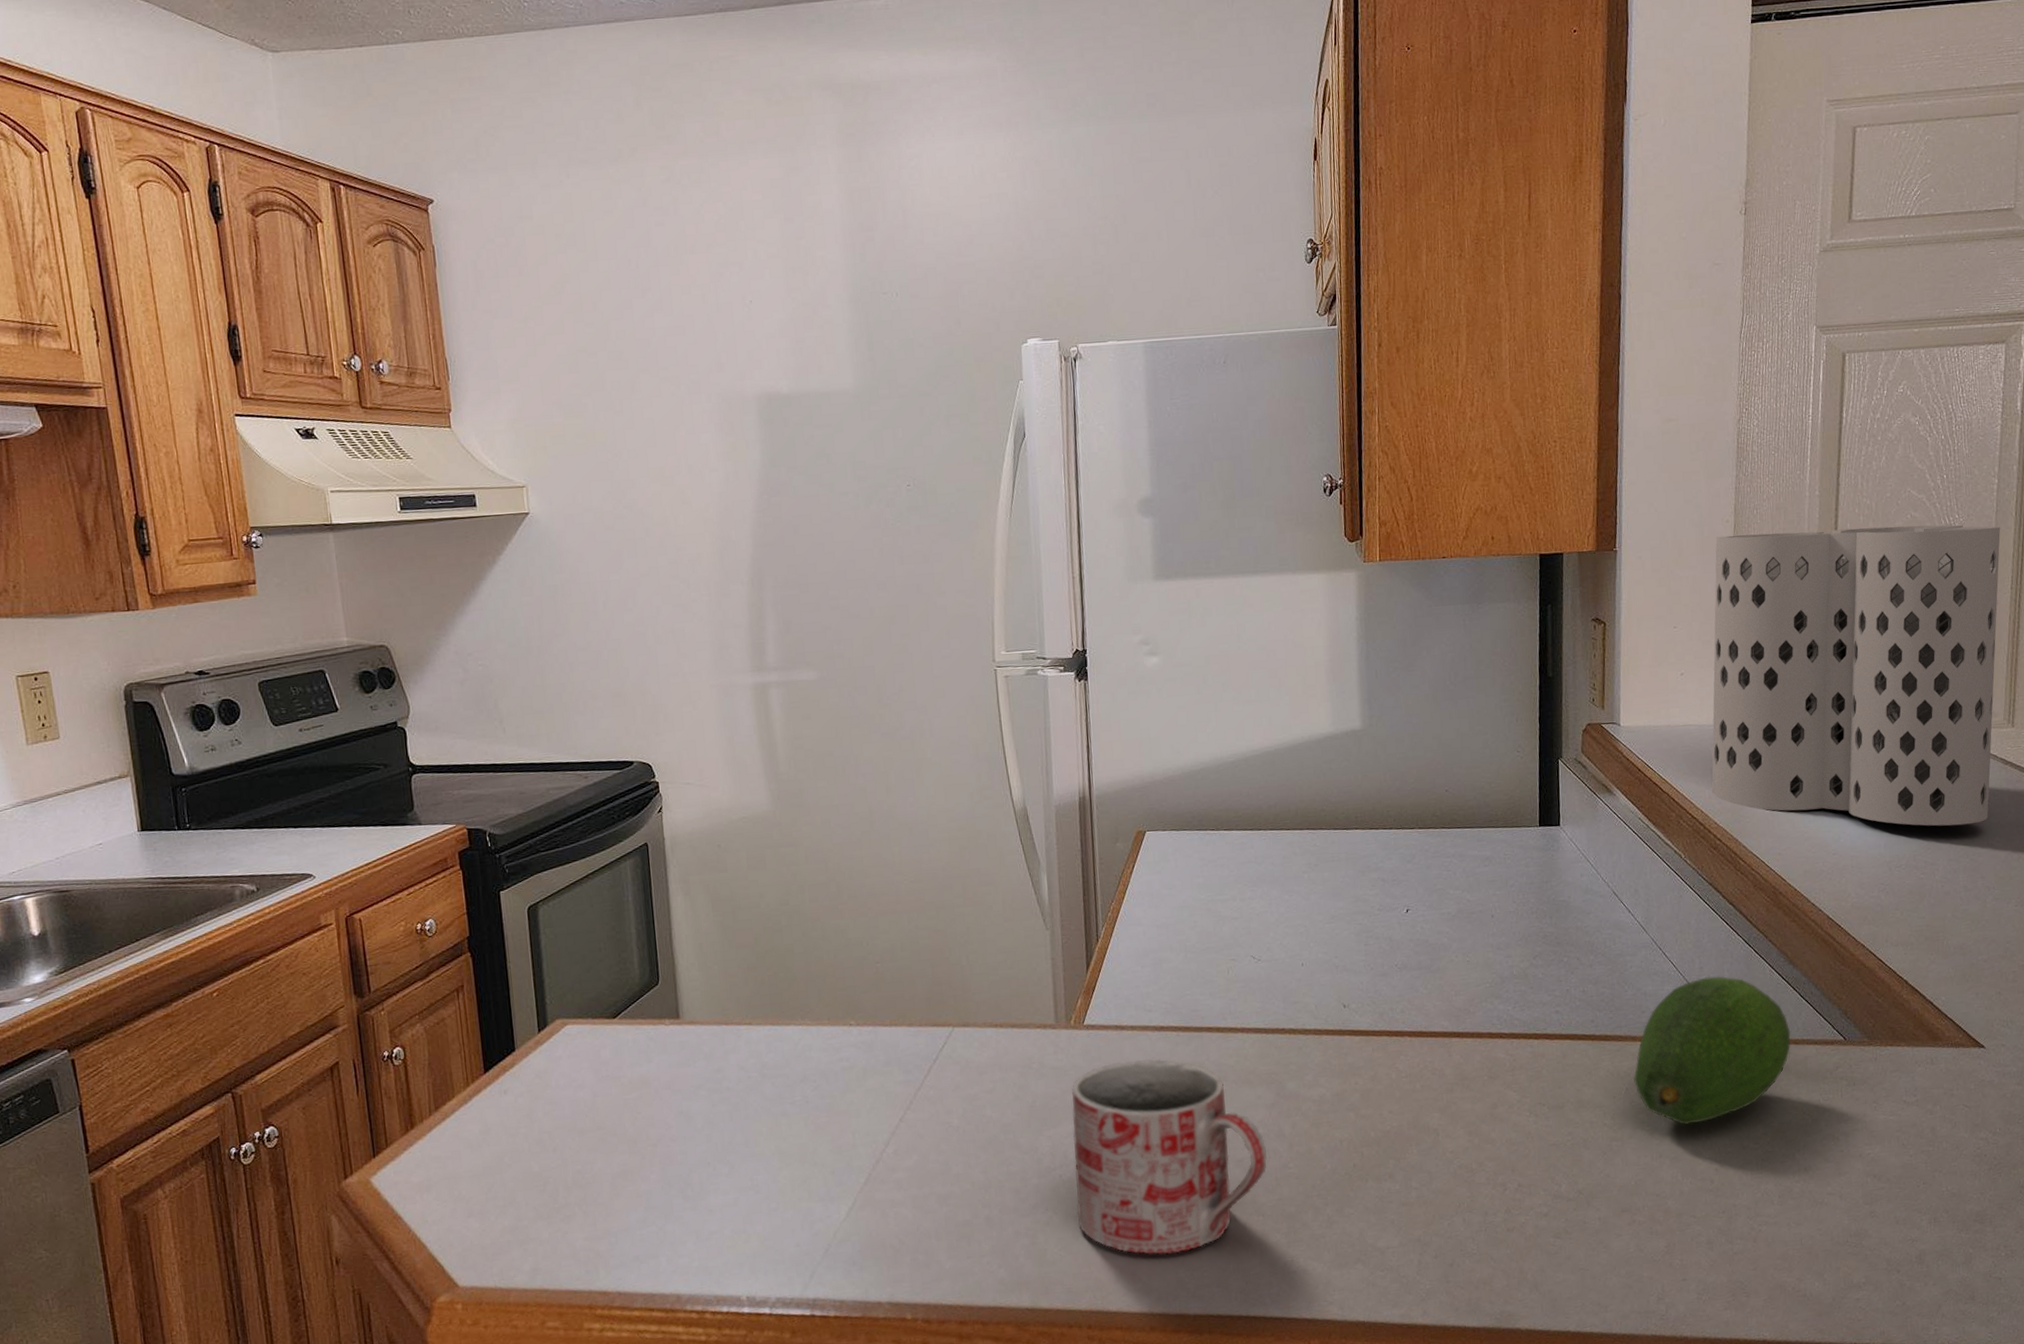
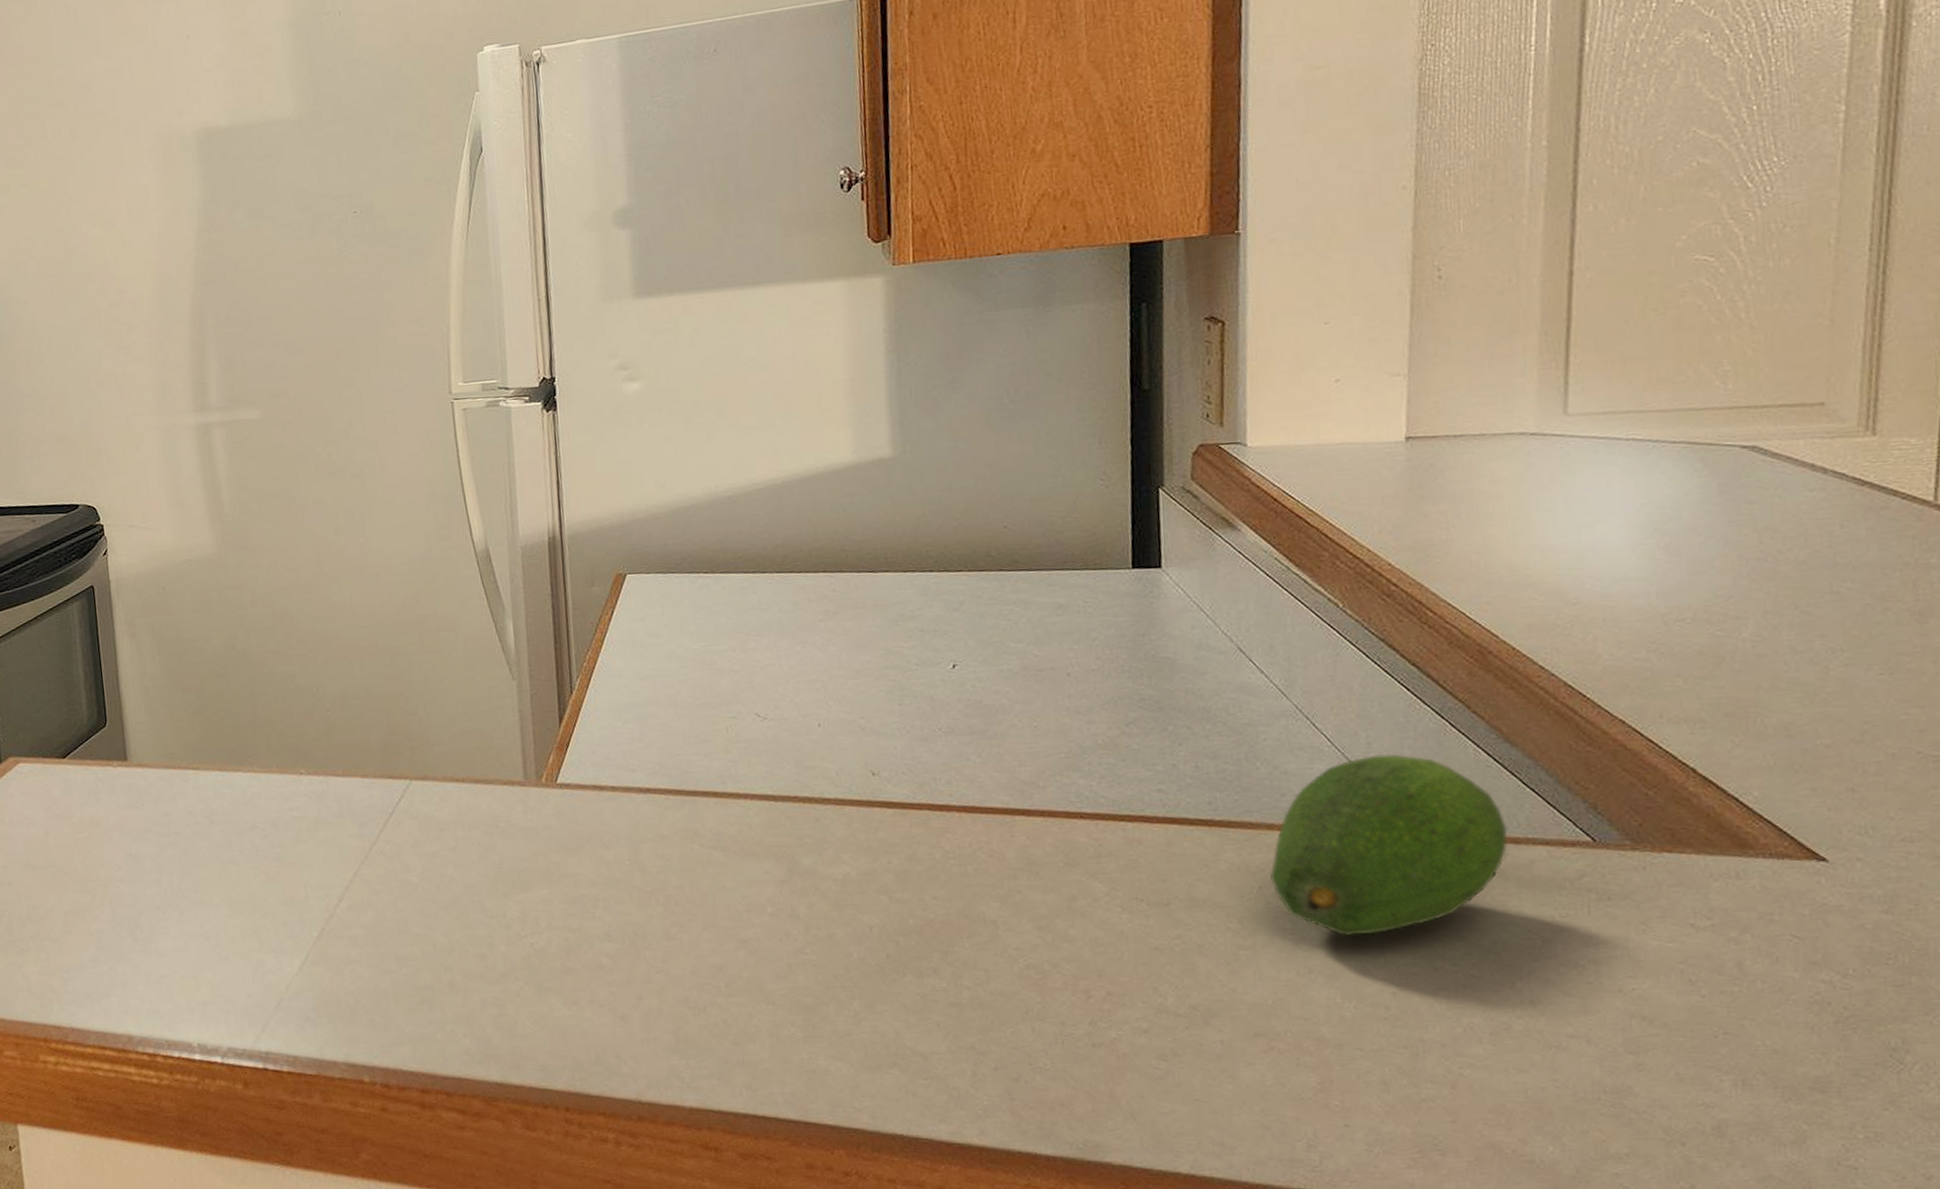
mug: present [1072,1059,1267,1255] -> none [544,823,777,1039]
utensil holder: present [1711,524,2000,826] -> none [1383,168,1851,568]

